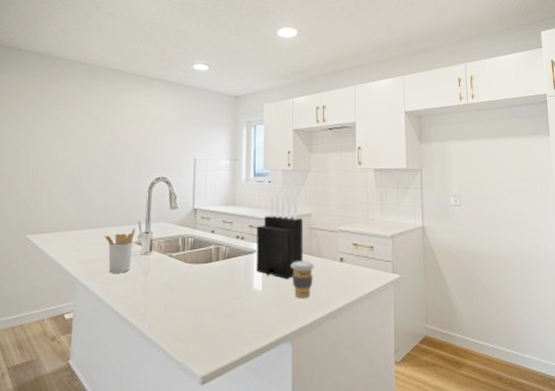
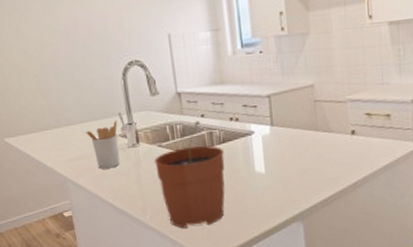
plant pot: none [162,235,227,341] -> present [154,120,225,228]
knife block: present [256,190,303,279] -> none [251,60,309,159]
coffee cup: present [291,261,314,299] -> none [295,137,322,178]

